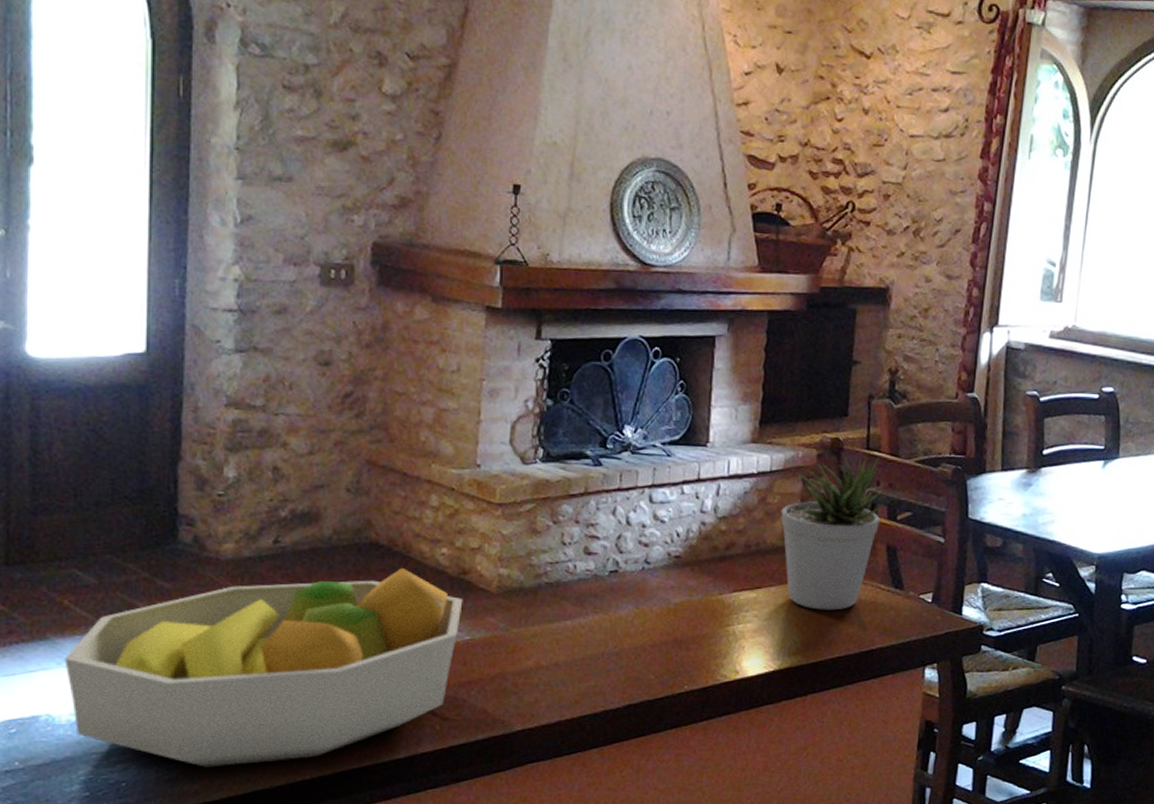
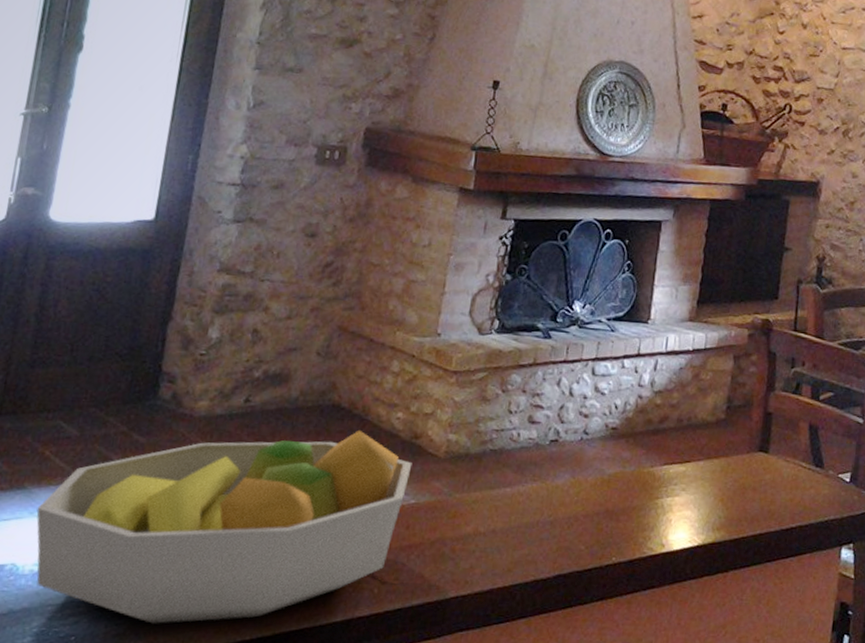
potted plant: present [781,454,886,611] -> none [712,335,810,487]

